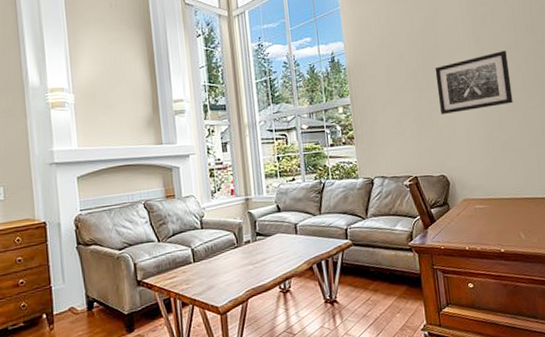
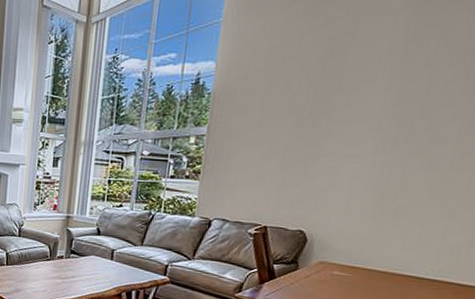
wall art: present [435,50,513,115] -> none [321,90,445,162]

